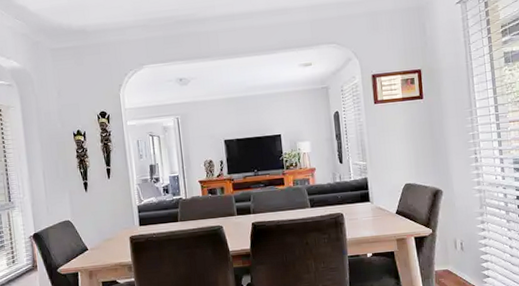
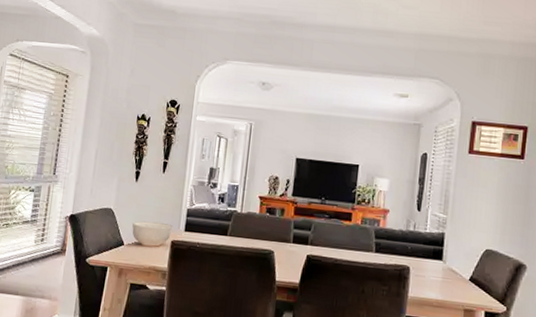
bowl: none [92,223,129,247] -> present [132,221,173,247]

